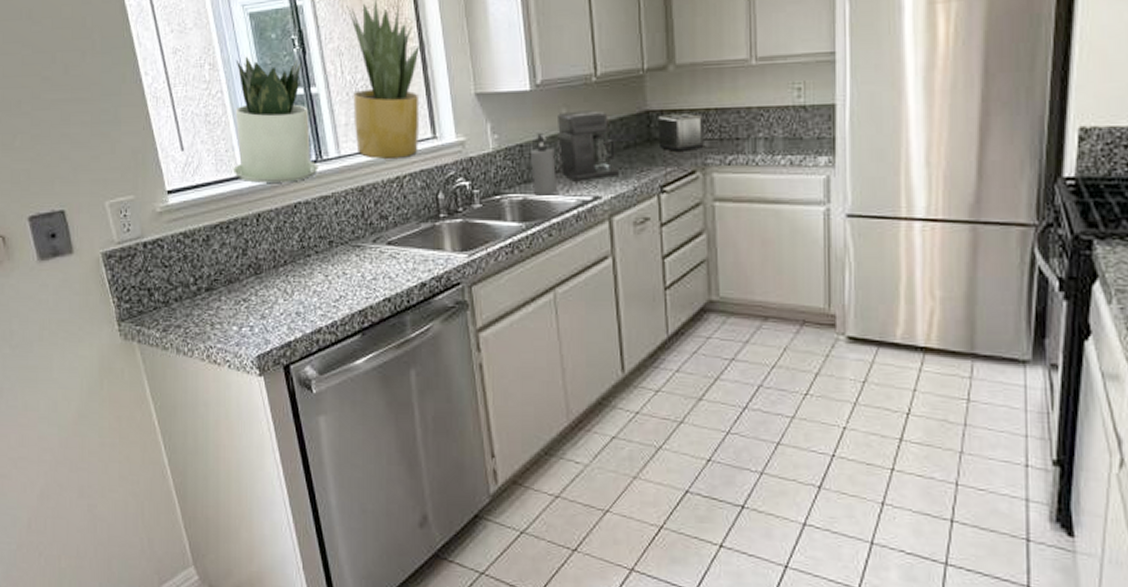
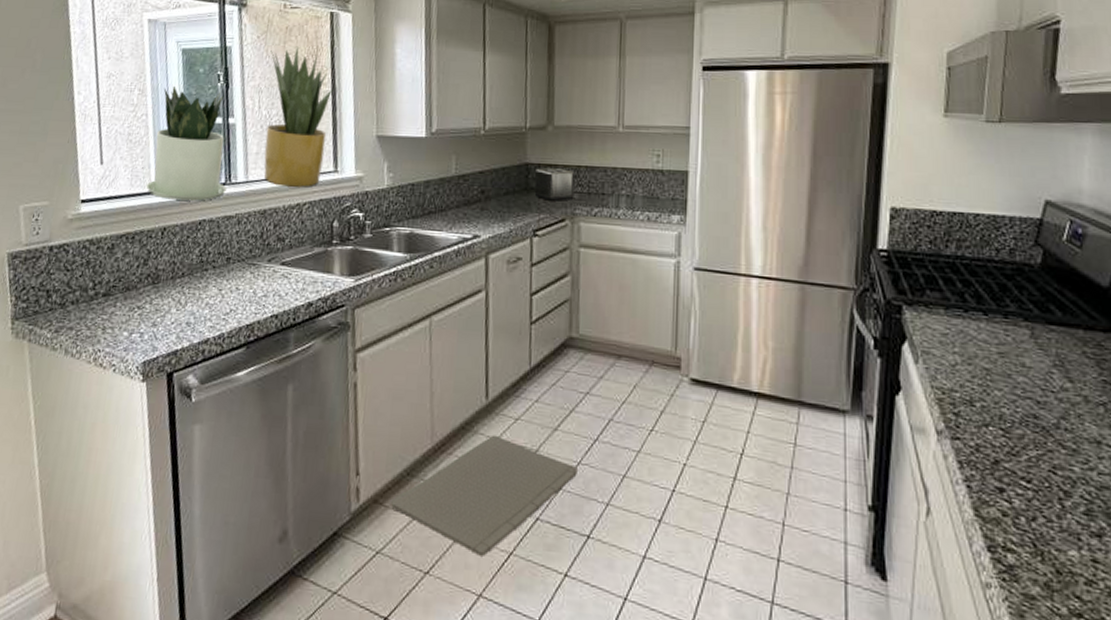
soap dispenser: present [531,133,558,196] -> none [420,175,443,231]
bath mat: none [531,408,727,531] -> present [391,435,578,556]
coffee maker: present [558,110,620,182] -> none [446,158,499,221]

